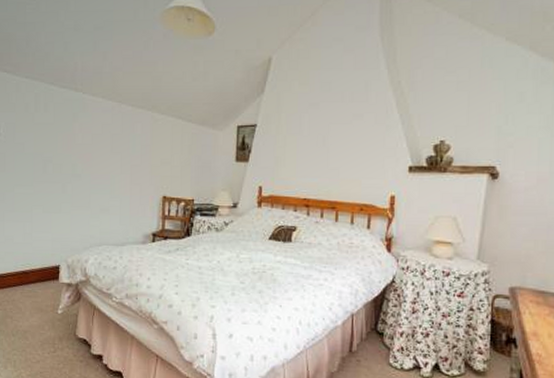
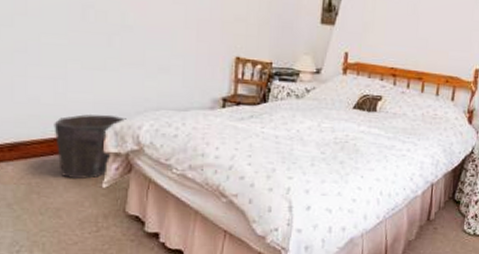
waste bin: none [23,250,76,306] -> present [54,113,126,180]

